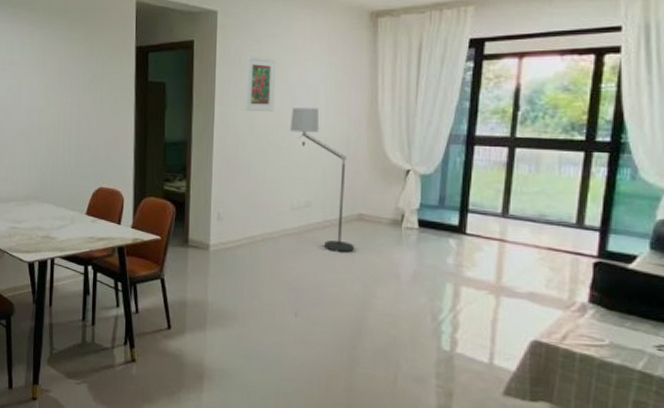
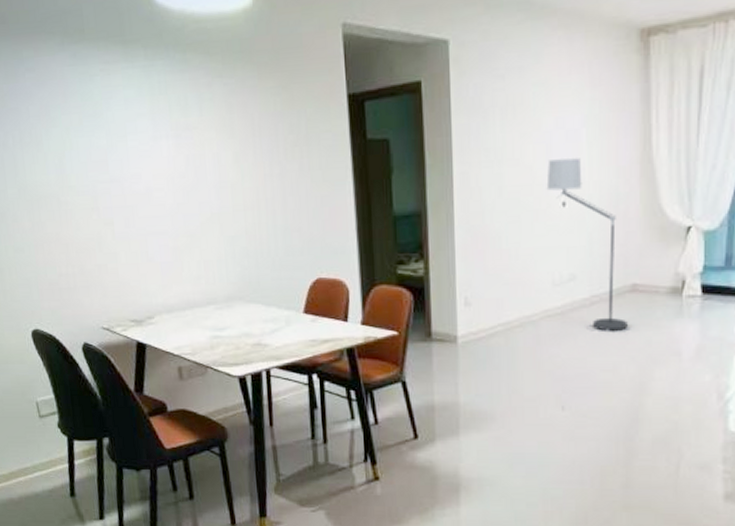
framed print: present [244,57,276,111] -> none [489,97,526,168]

